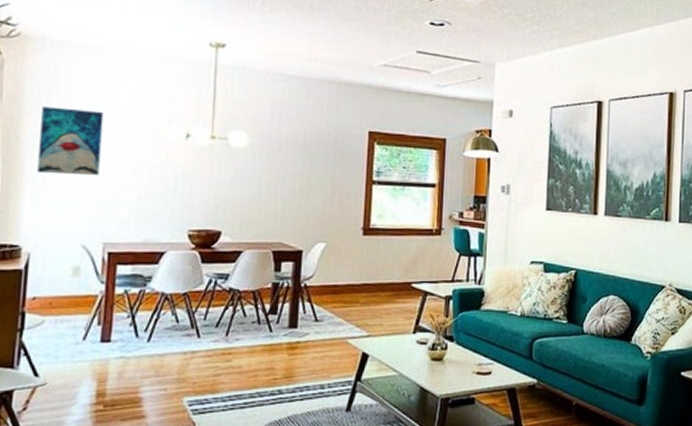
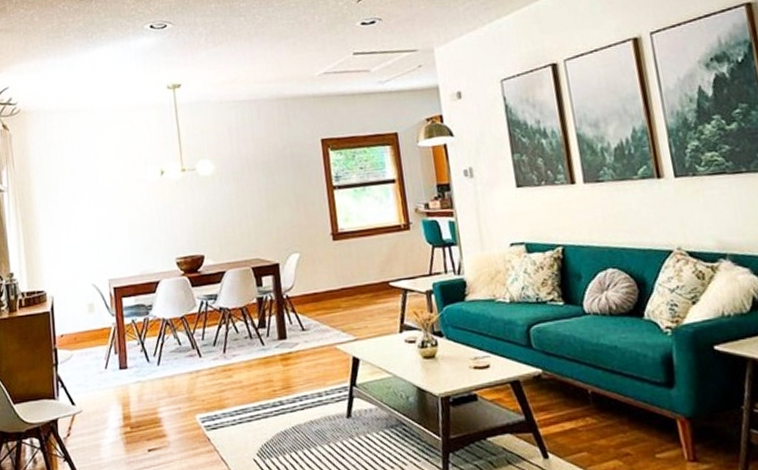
wall art: present [37,106,104,176] -> none [45,164,96,226]

